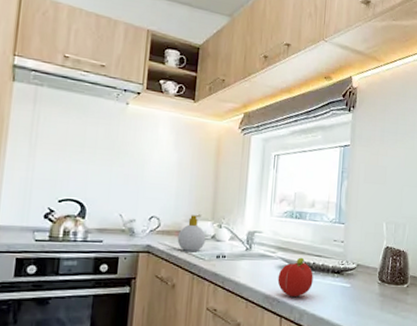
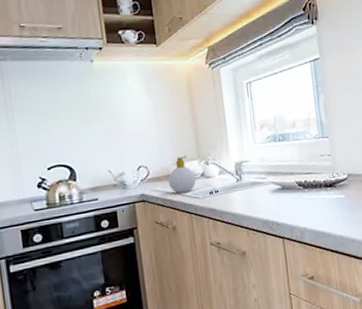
fruit: present [277,257,313,297] -> none [272,177,308,218]

